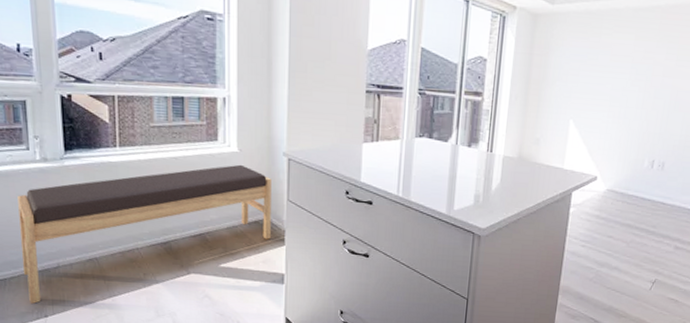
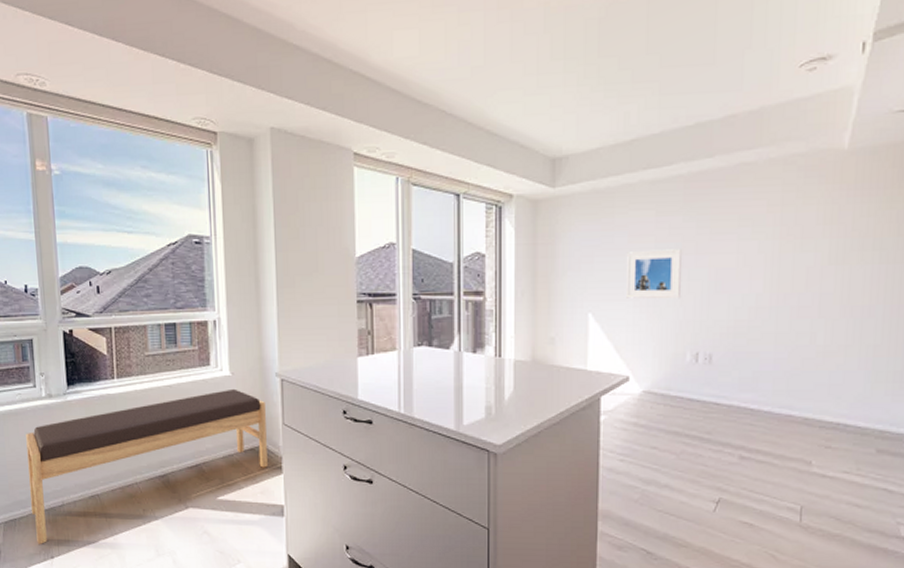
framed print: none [603,69,652,114] -> present [626,249,682,299]

